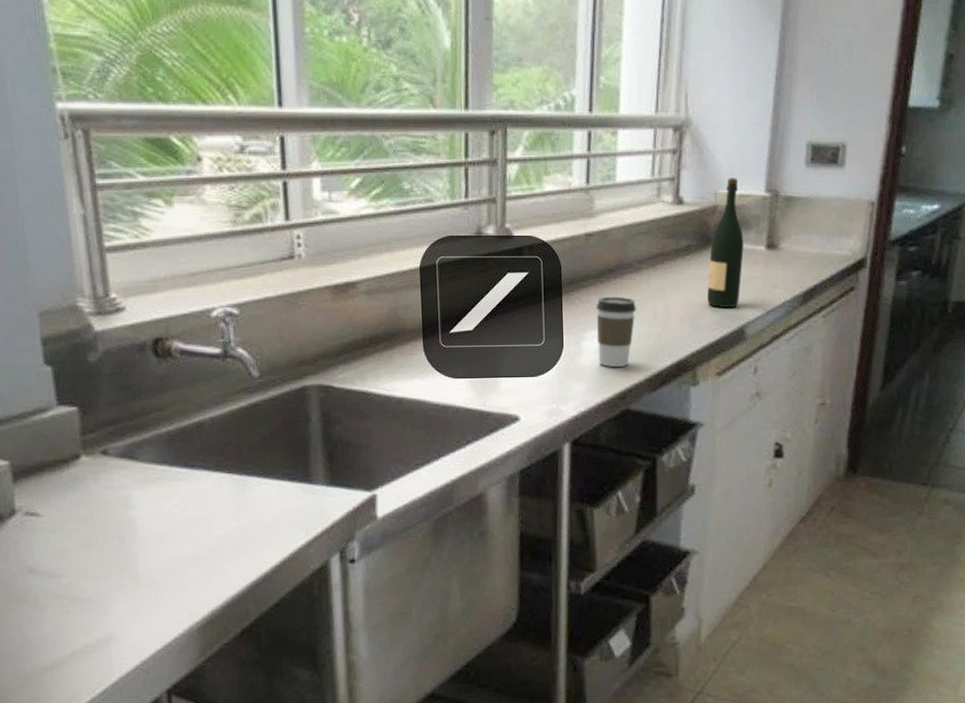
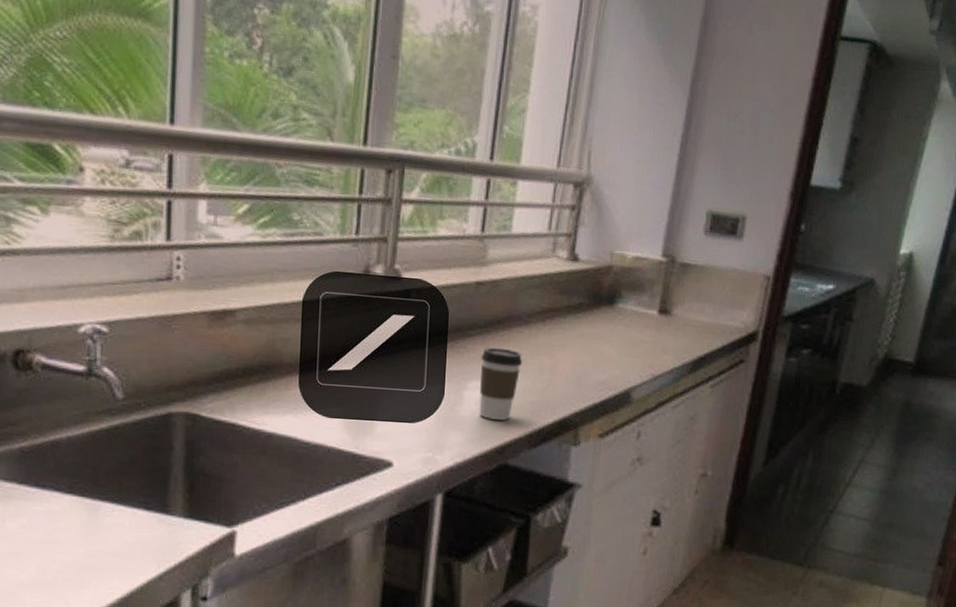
wine bottle: present [707,178,744,309] -> none [595,239,637,371]

